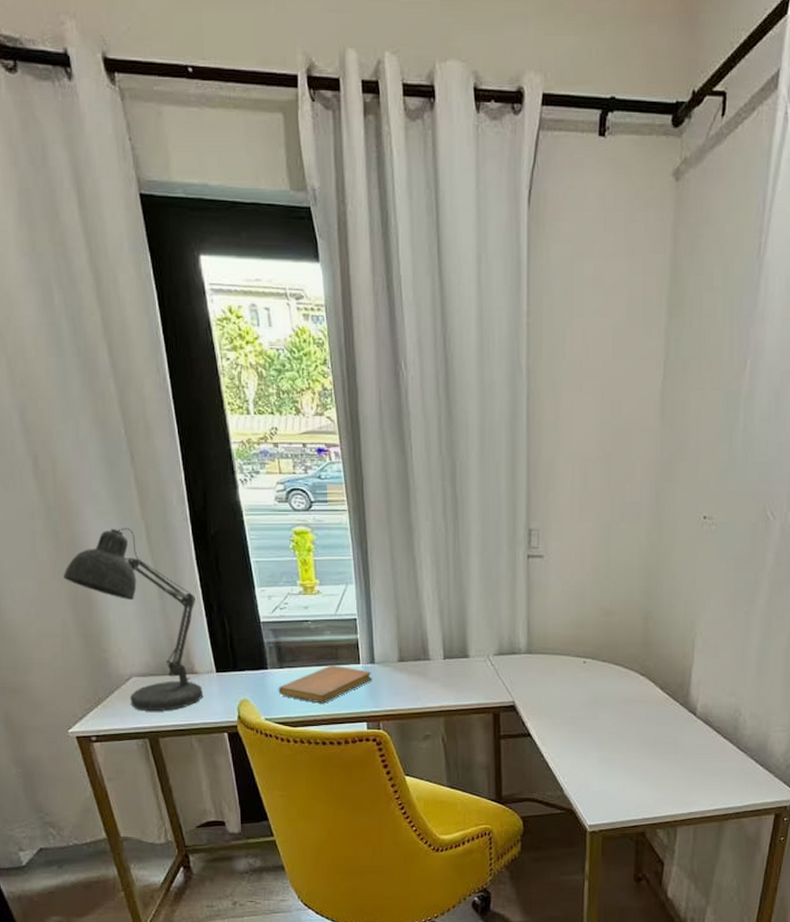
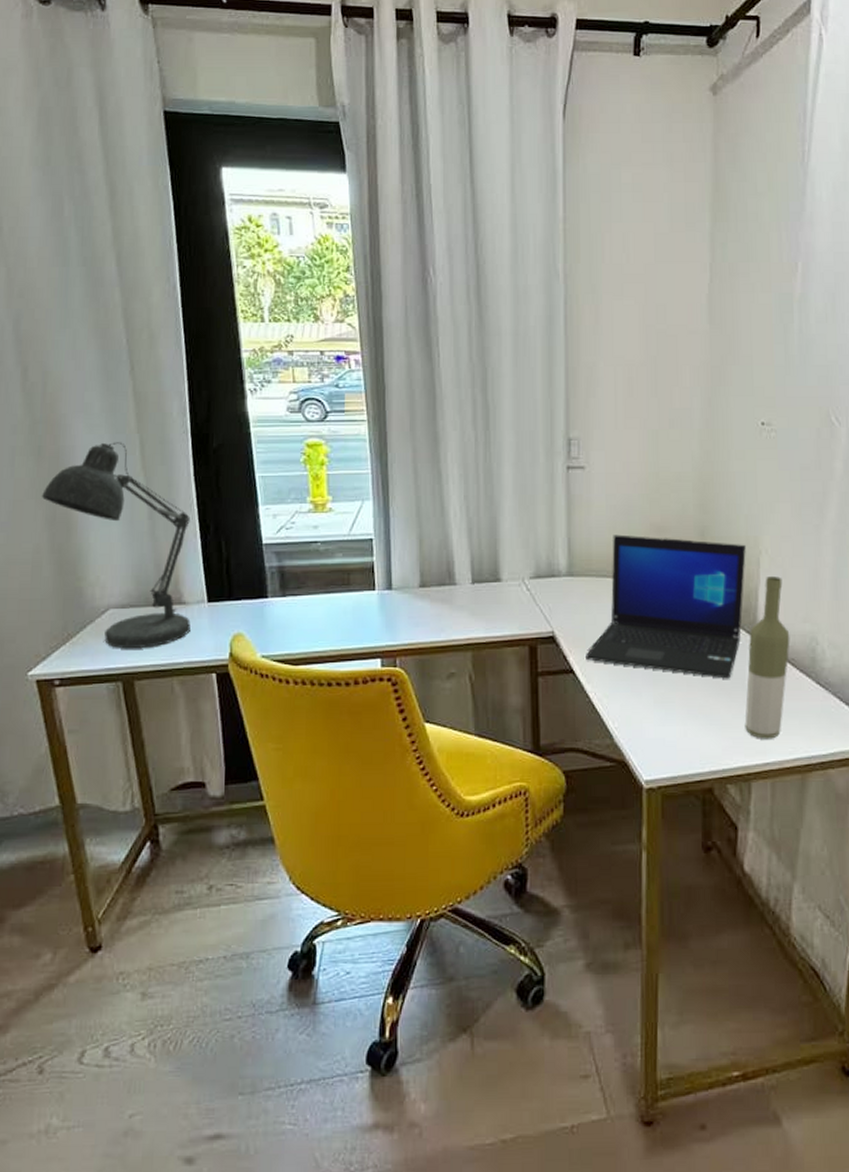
notebook: present [278,665,372,704] -> none [278,592,389,637]
laptop: none [541,617,683,743] -> present [586,534,746,679]
bottle: none [674,656,717,793] -> present [744,576,790,739]

